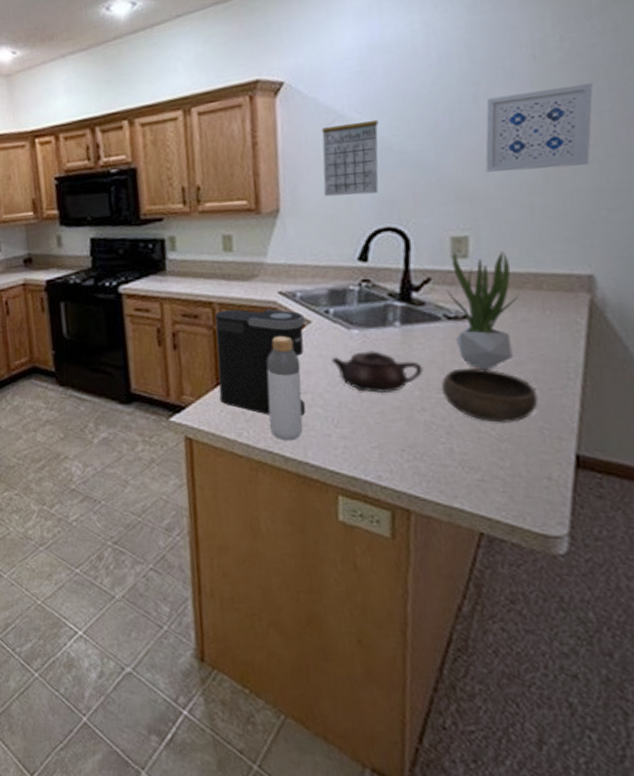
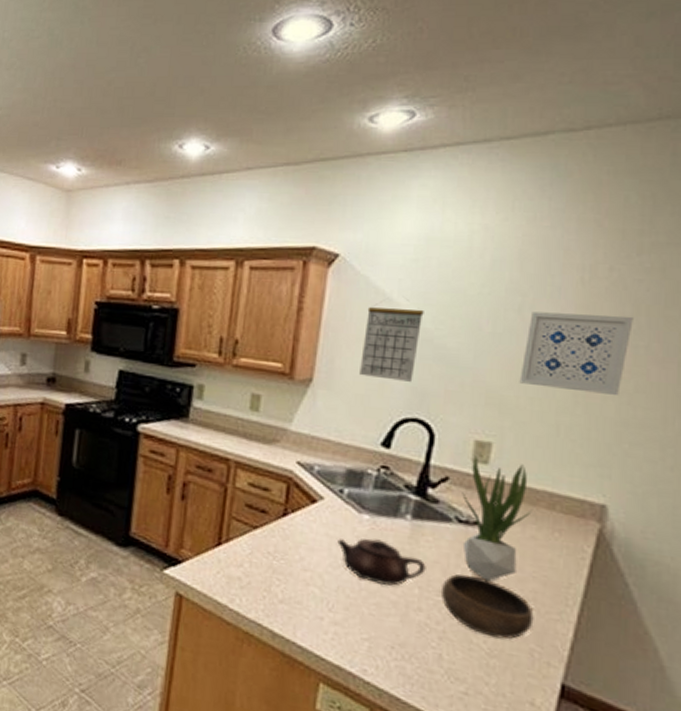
coffee maker: present [214,309,306,416] -> none [218,469,319,593]
bottle: present [267,335,303,441] -> none [263,506,306,617]

